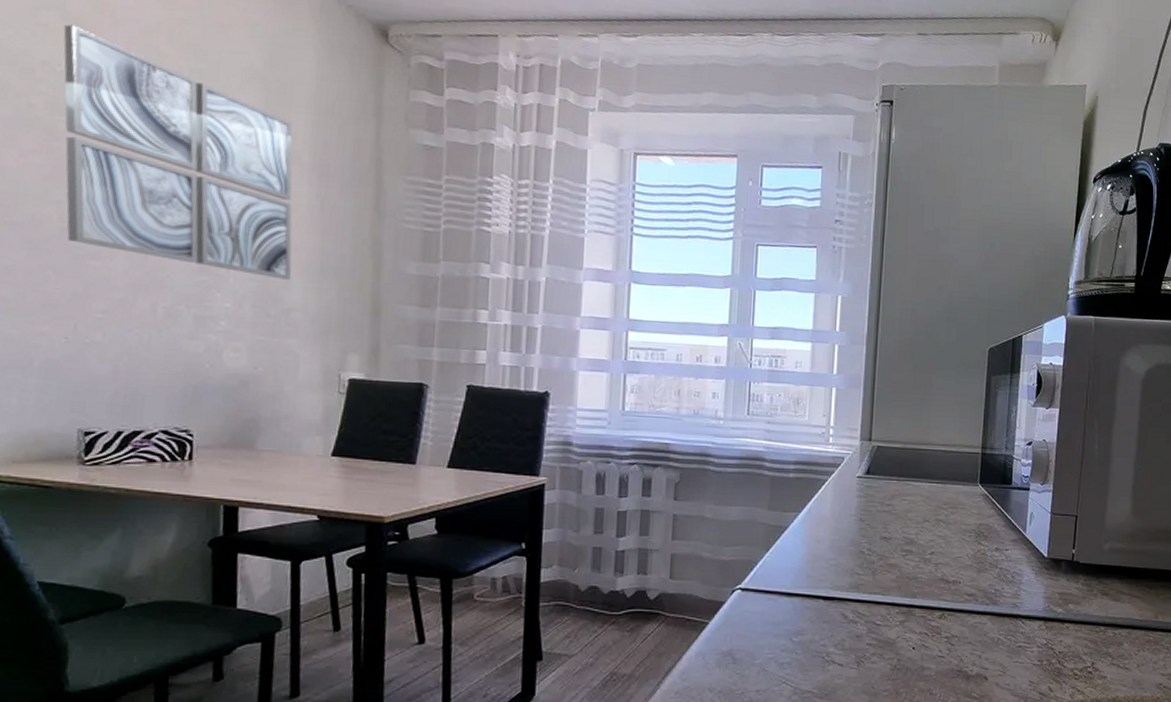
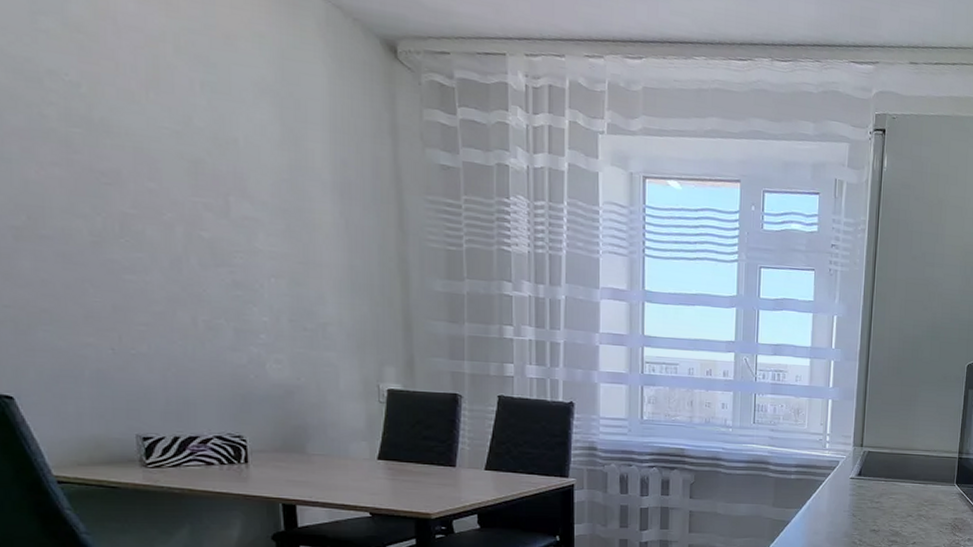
wall art: present [63,24,293,280] -> none [65,31,324,296]

